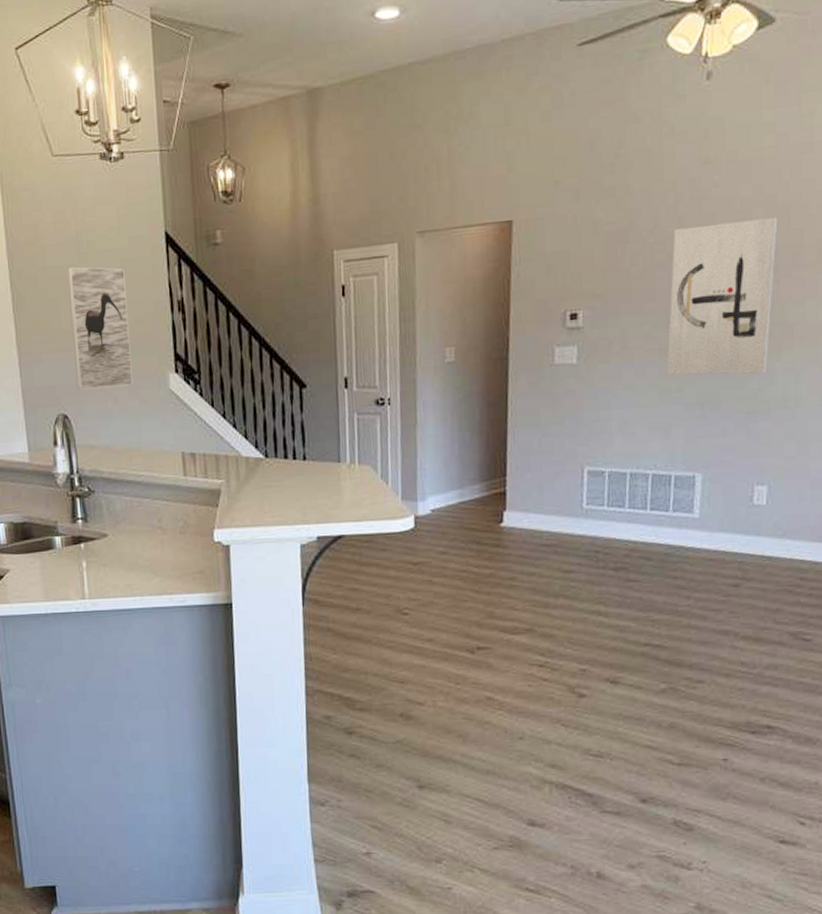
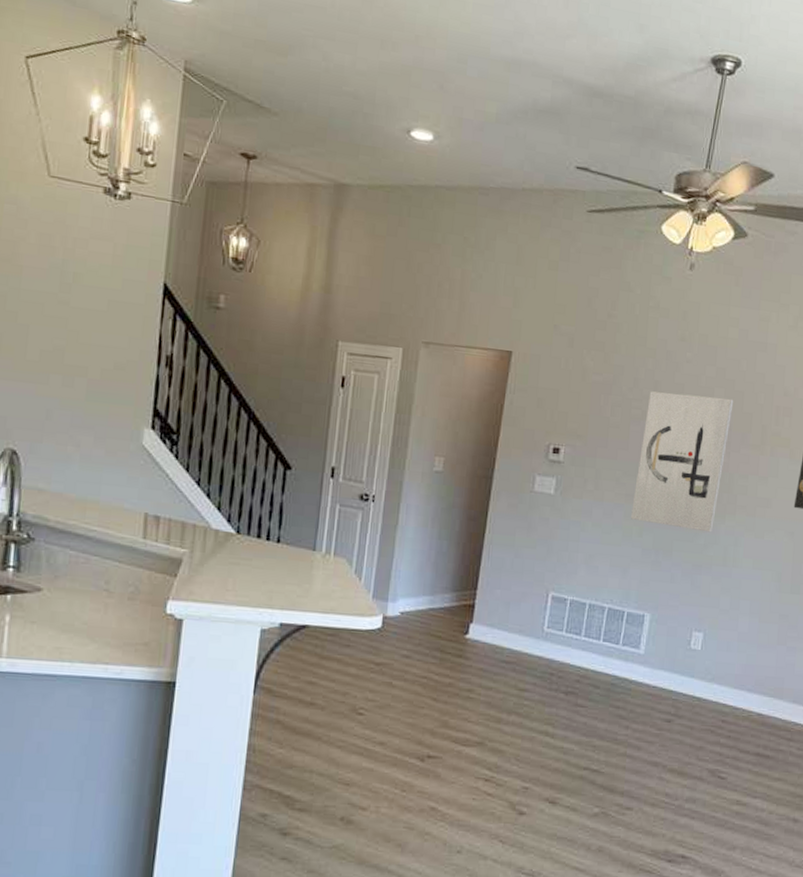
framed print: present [67,266,133,390] -> none [34,294,111,434]

